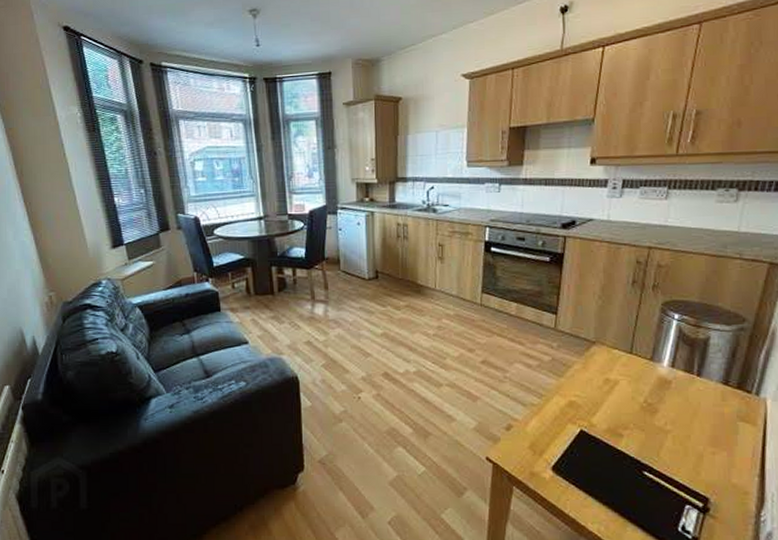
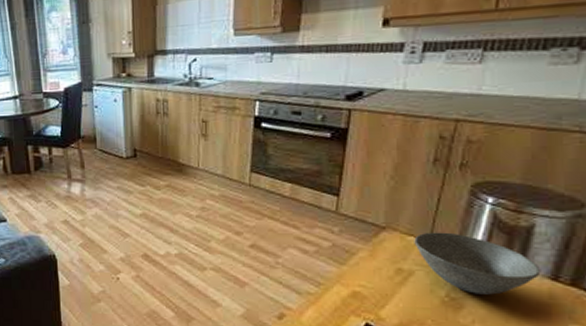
bowl: none [618,345,715,399] -> present [414,232,541,295]

